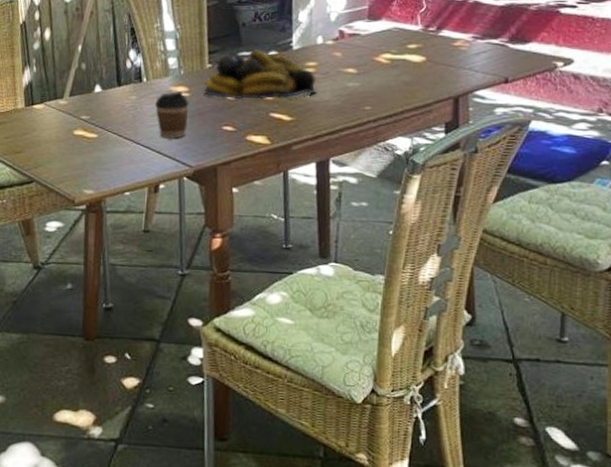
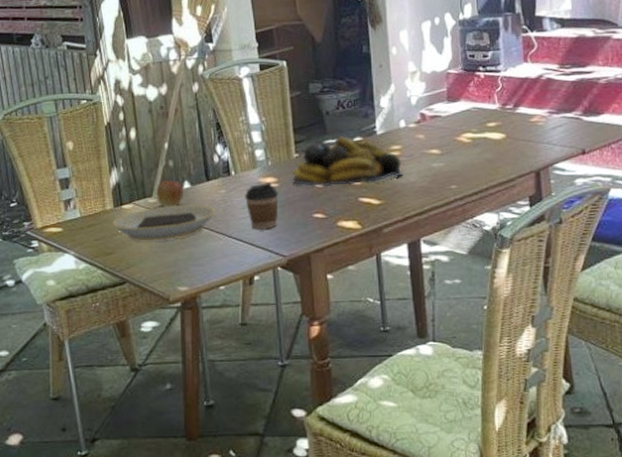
plate: none [23,108,125,143] -> present [113,204,215,242]
apple: none [67,83,95,110] -> present [156,180,184,207]

